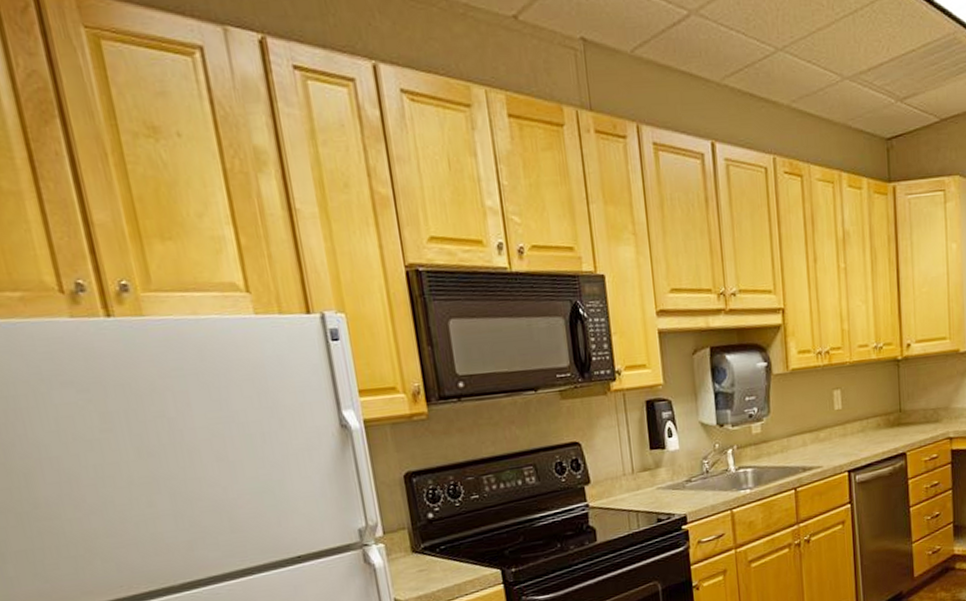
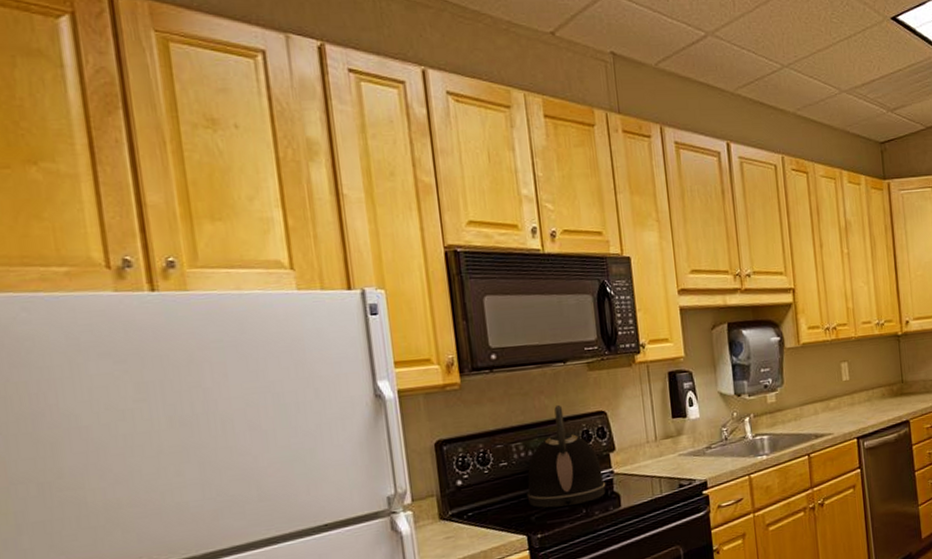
kettle: none [499,435,581,542] -> present [527,404,606,508]

